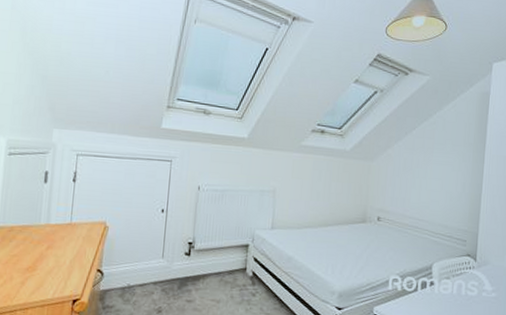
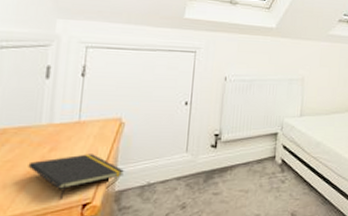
notepad: none [30,253,109,295] -> present [28,154,125,201]

